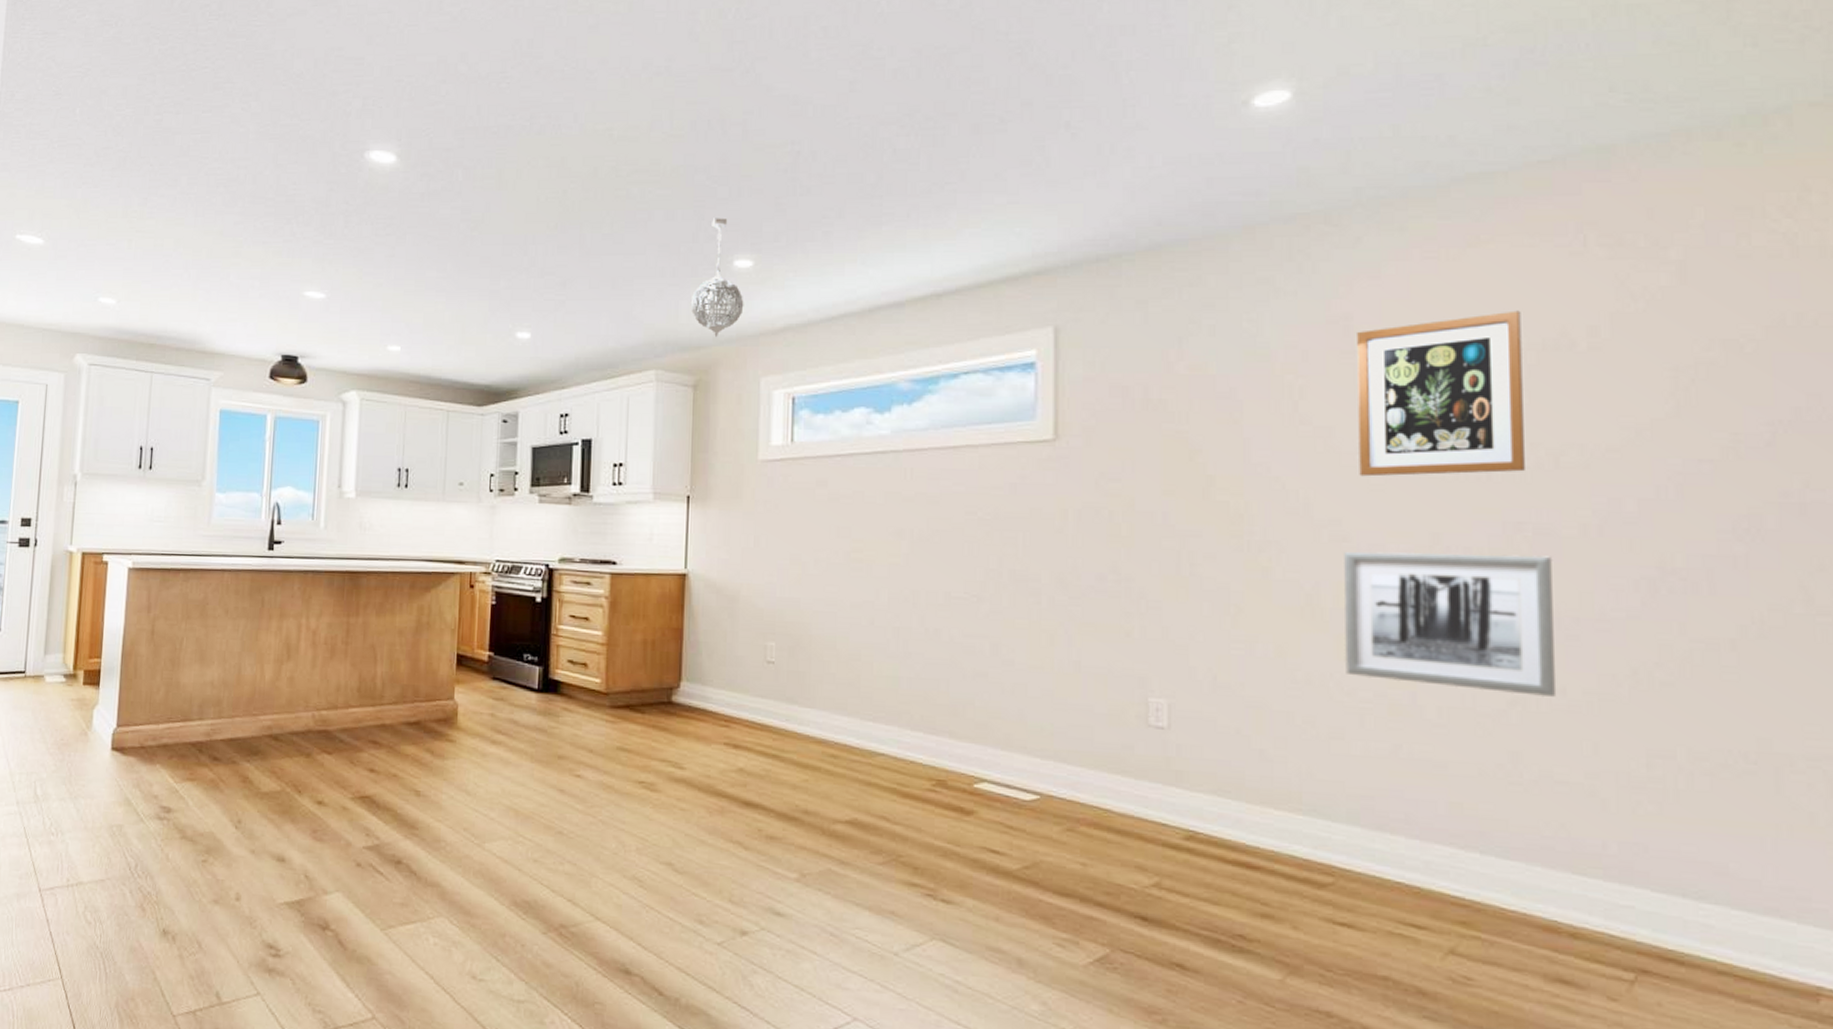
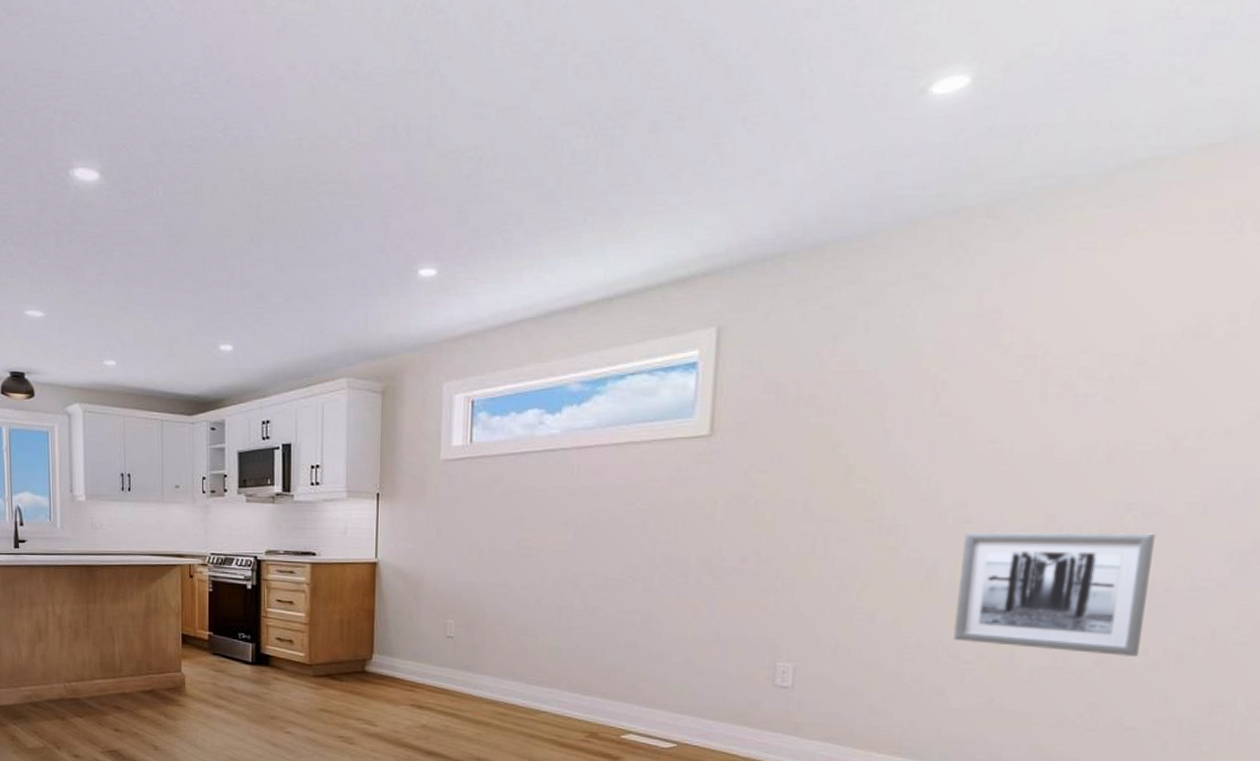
pendant light: present [690,218,744,338] -> none [378,227,428,346]
wall art: present [1357,310,1525,477] -> none [989,300,1166,464]

